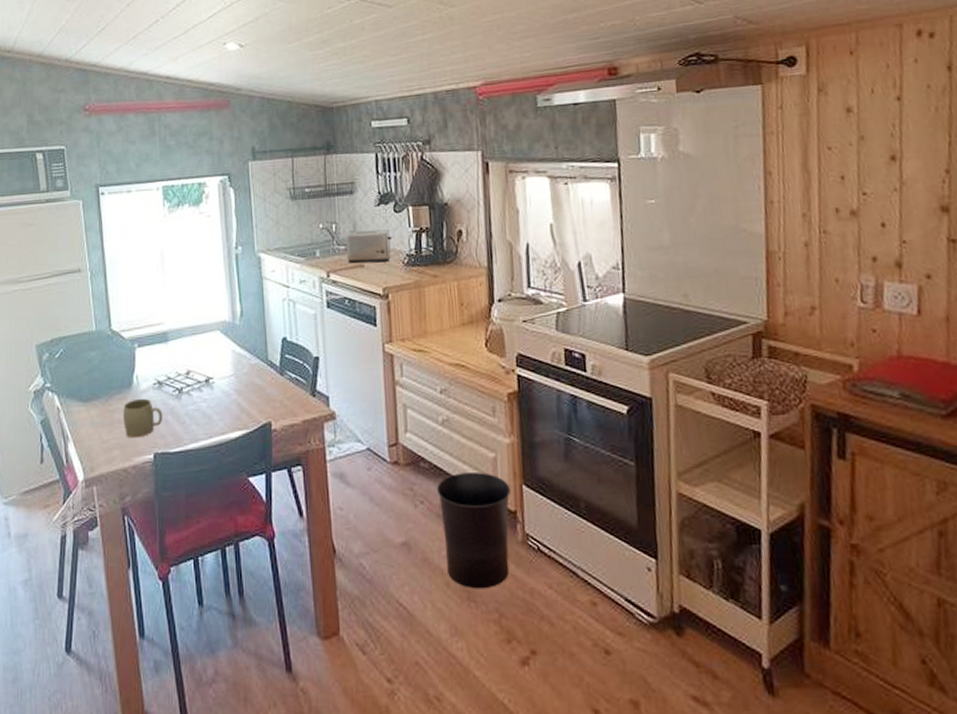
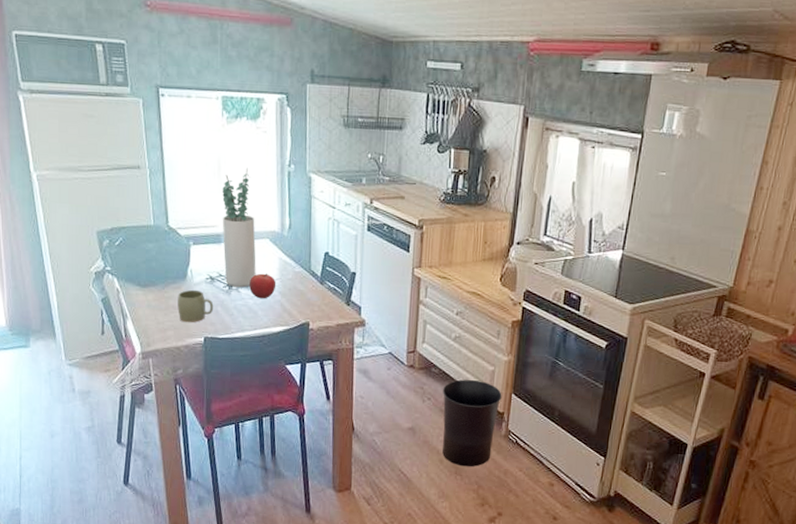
vase: none [167,256,208,391] -> present [222,167,256,288]
fruit: none [201,370,231,401] -> present [249,273,277,299]
toaster: present [346,229,393,264] -> none [390,164,433,197]

